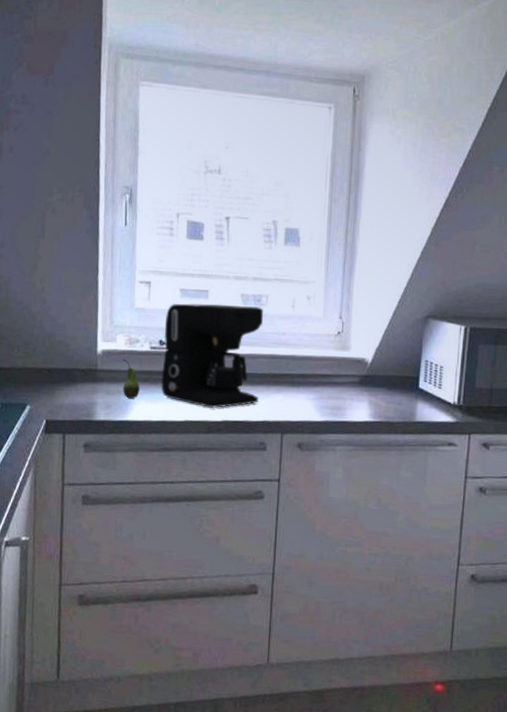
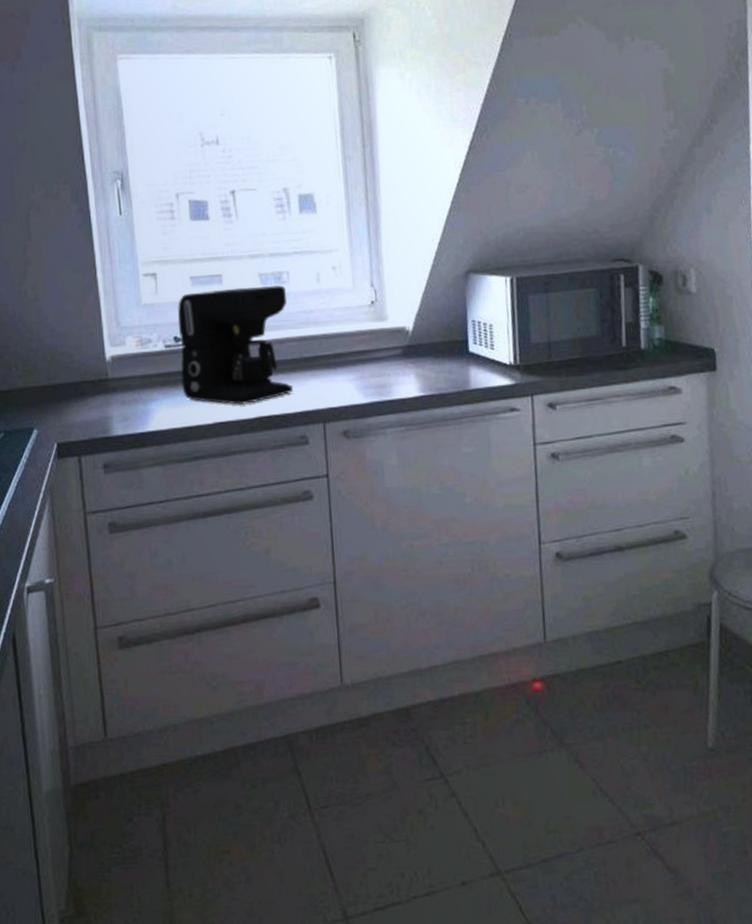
fruit: present [123,358,140,399] -> none [135,362,159,407]

